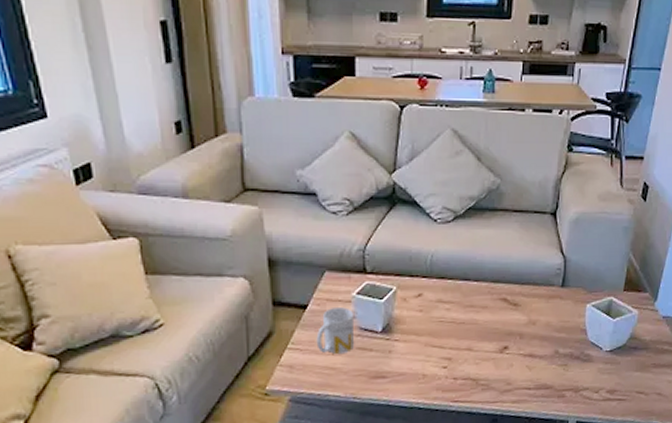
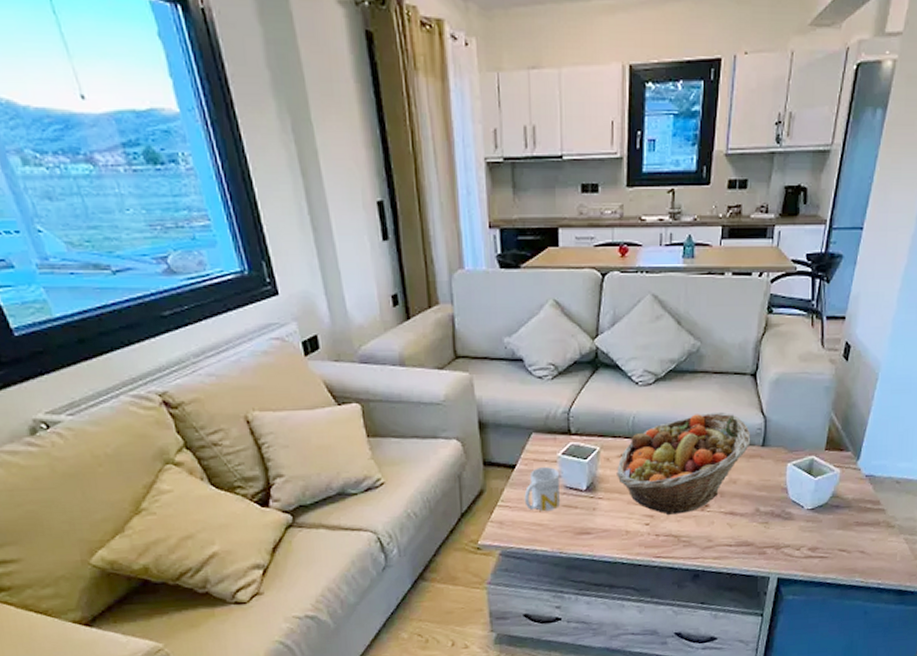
fruit basket: none [414,251,551,359] -> present [617,411,751,516]

